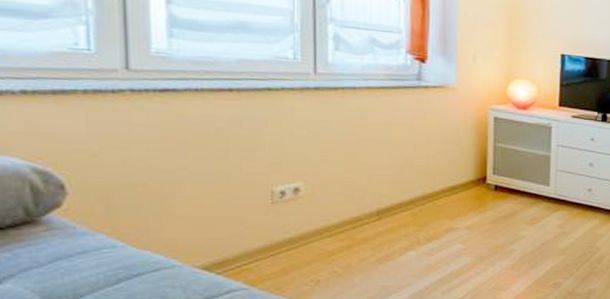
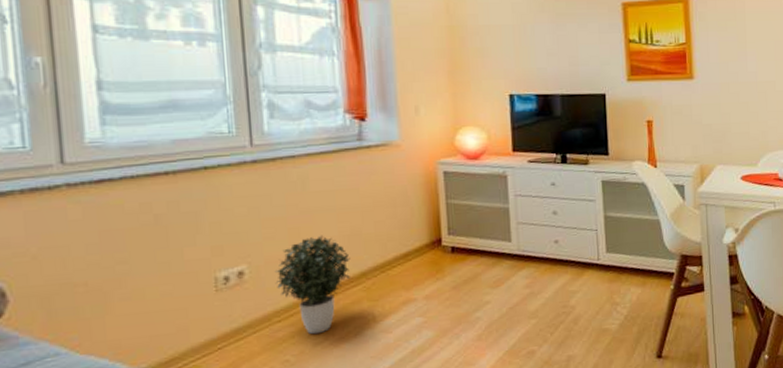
potted plant: none [329,162,401,251] -> present [274,235,350,335]

